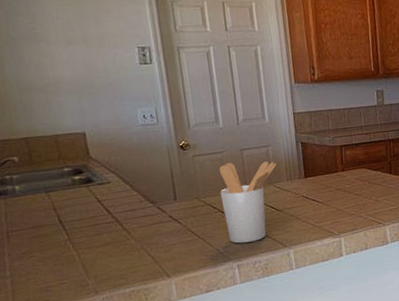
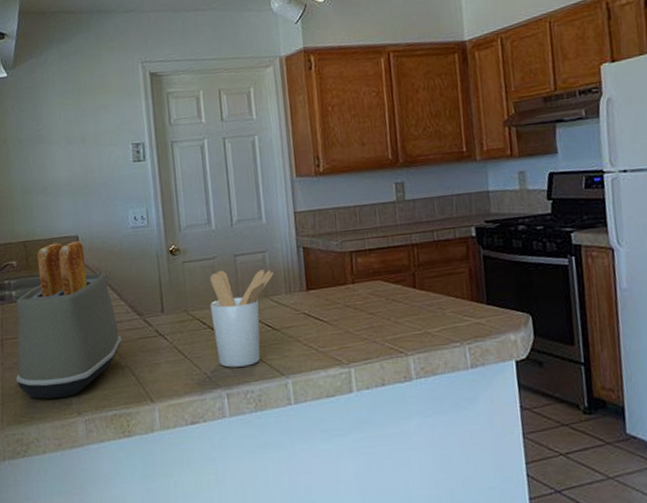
toaster: none [20,138,137,284] -> present [16,241,122,400]

